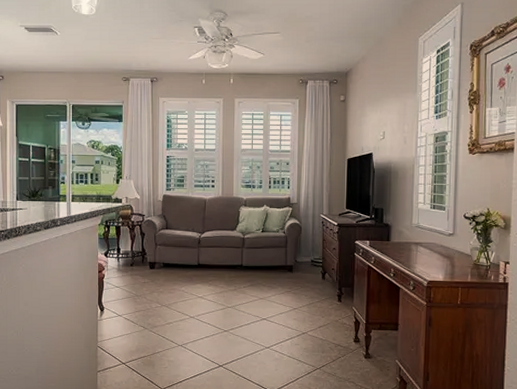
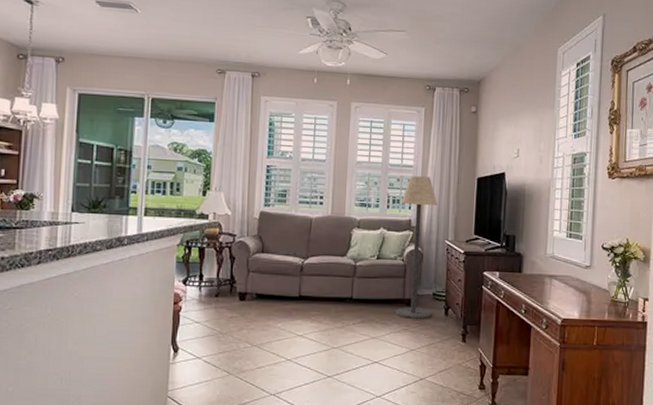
floor lamp: none [279,159,313,282] -> present [394,176,438,319]

